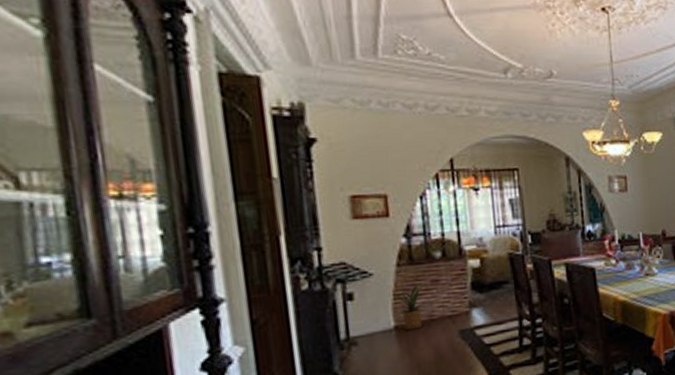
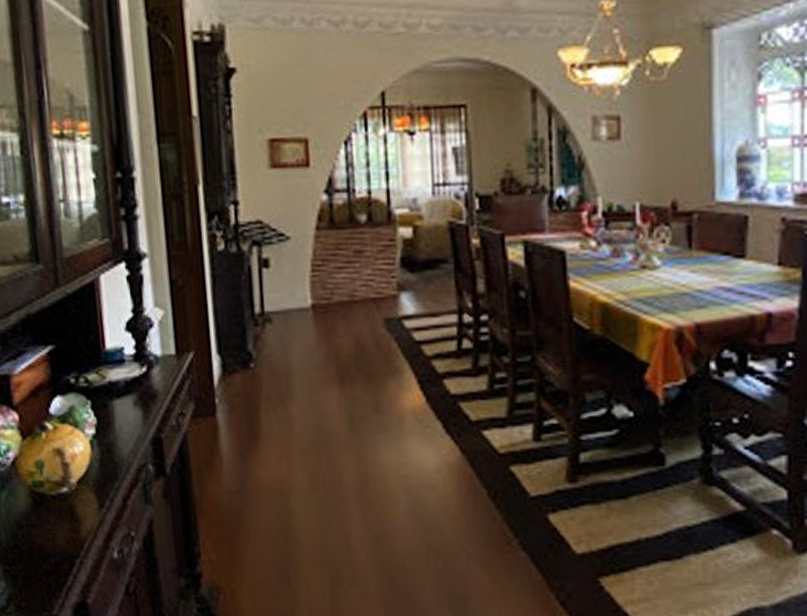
house plant: present [389,282,429,330] -> none [307,252,351,311]

